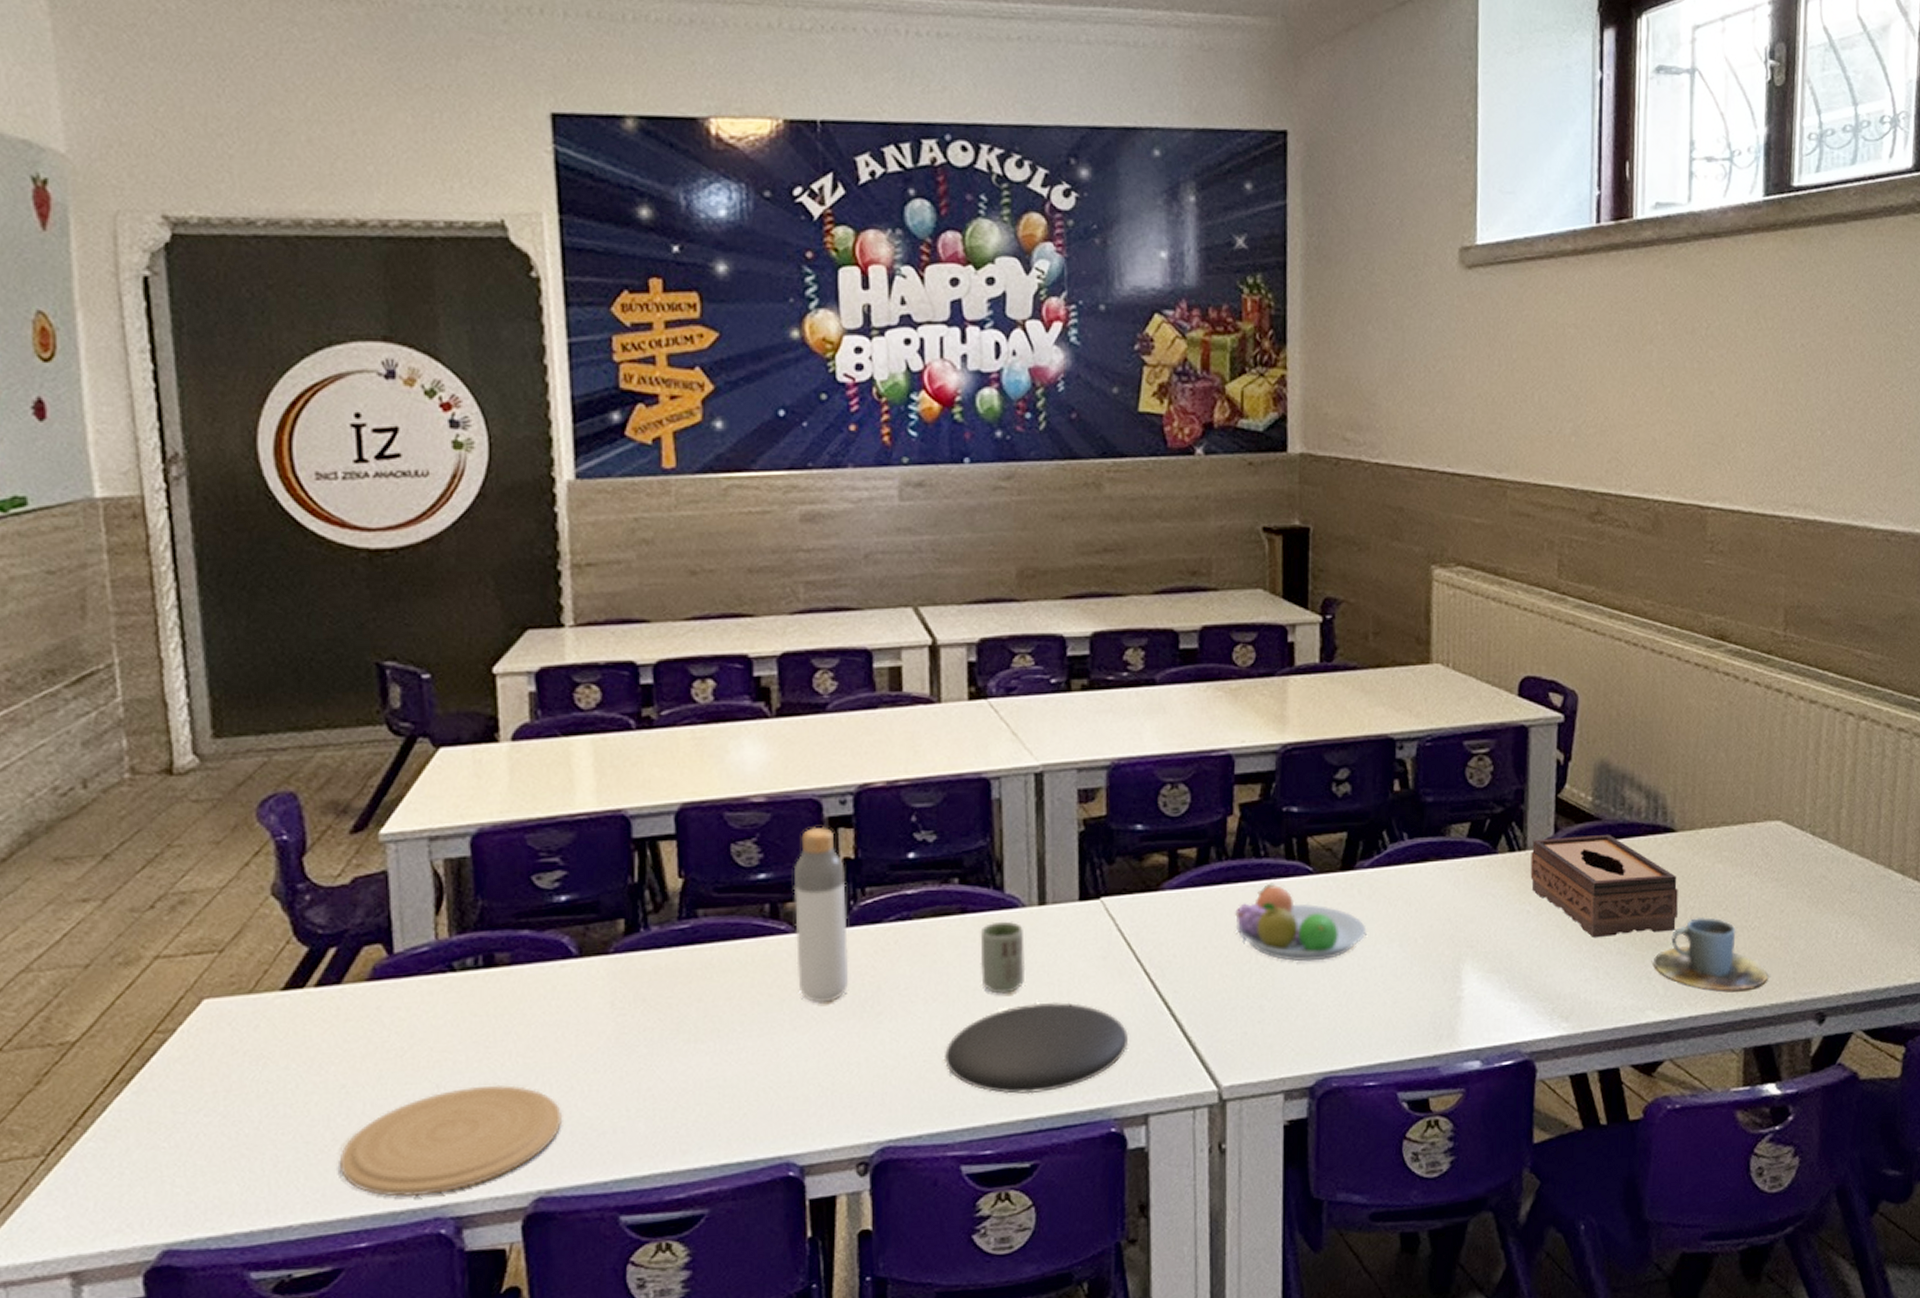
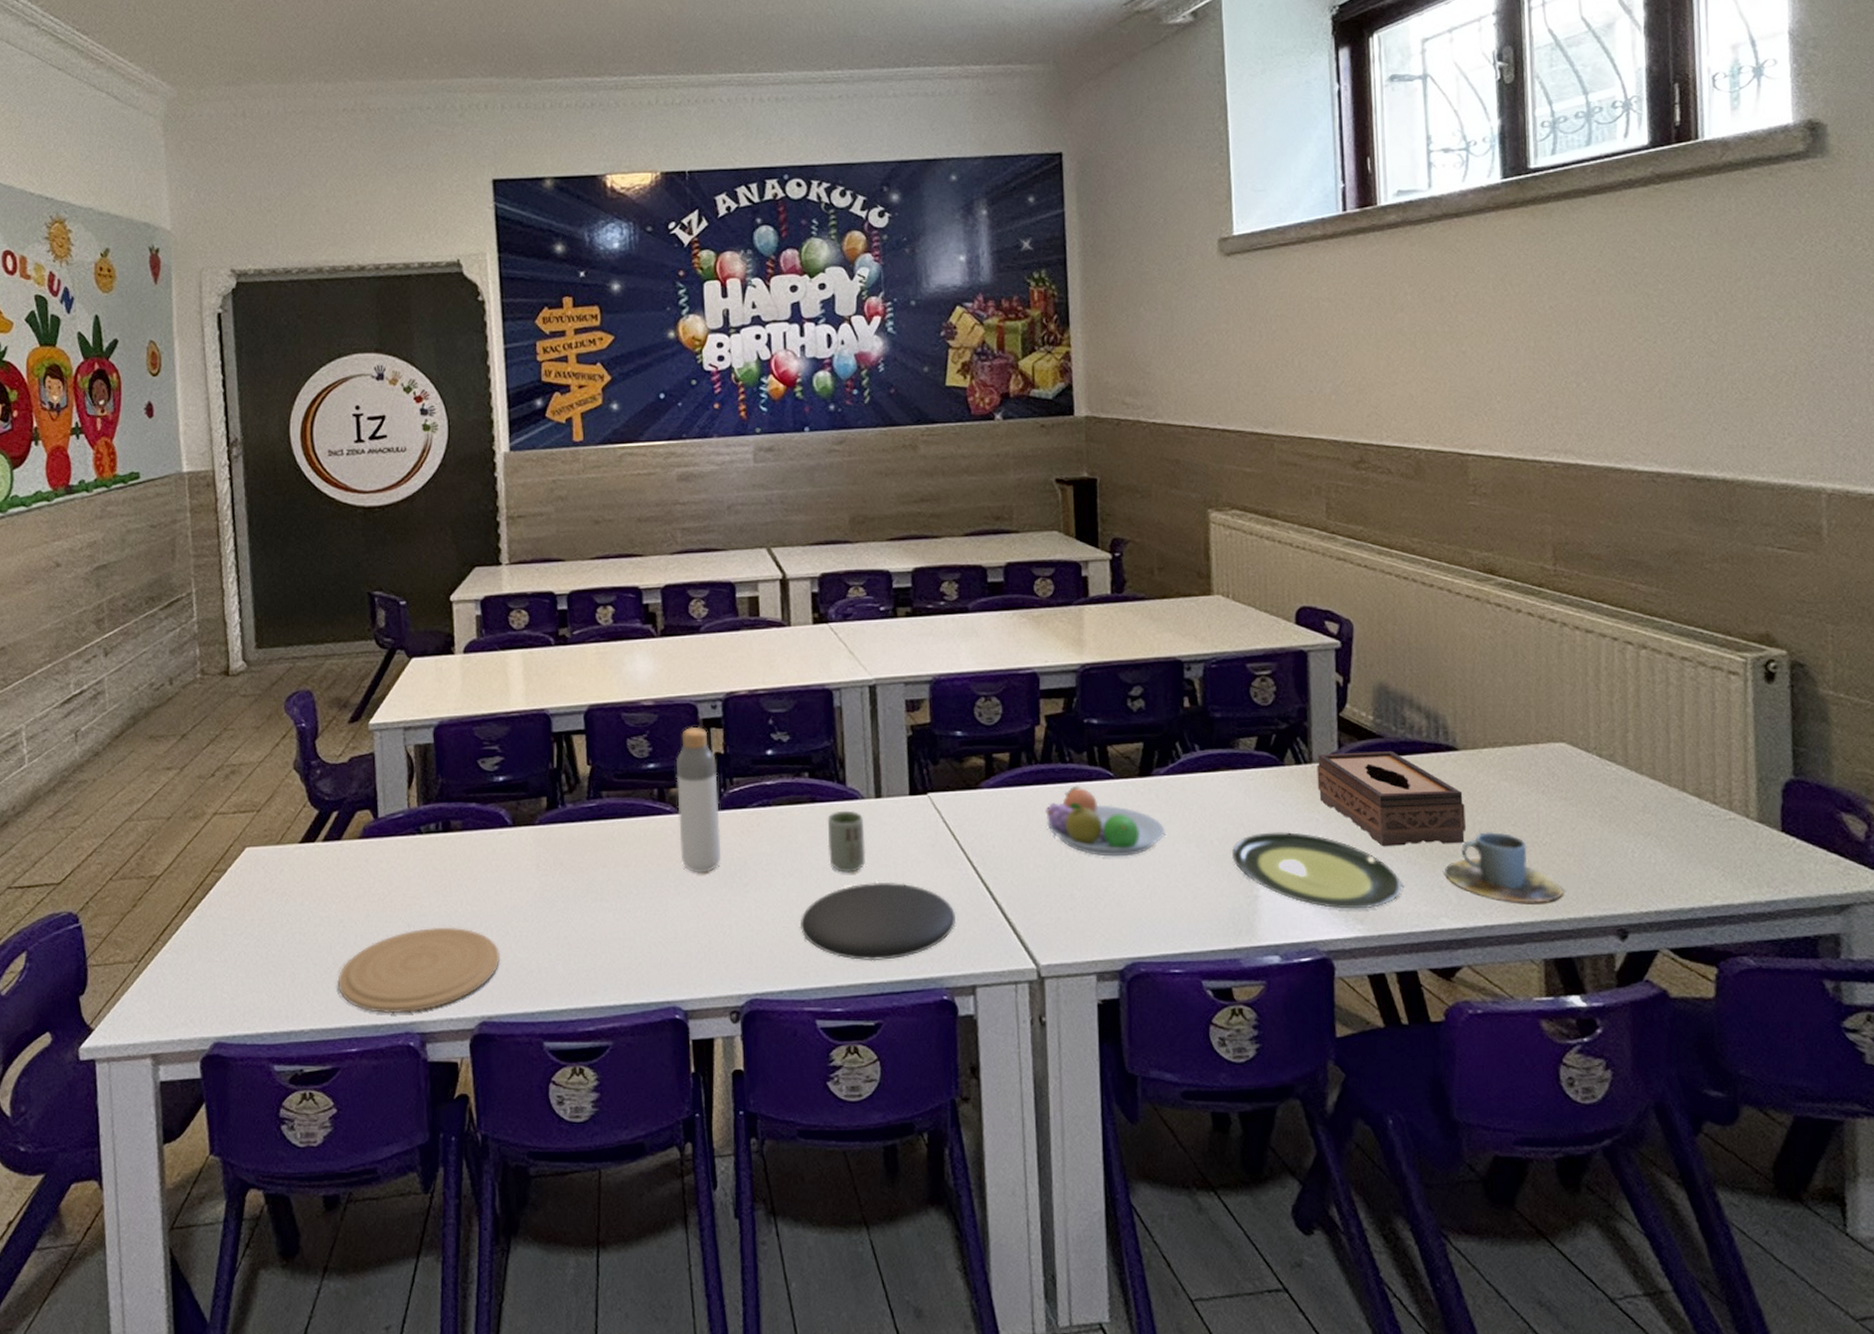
plate: none [1437,926,1610,1007] -> present [1232,832,1402,909]

